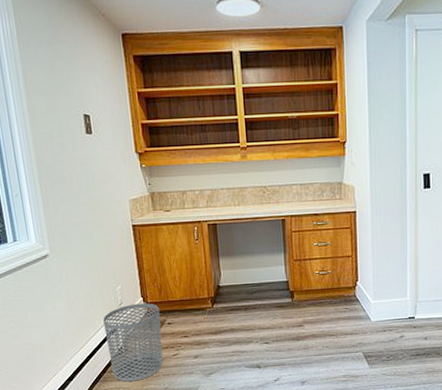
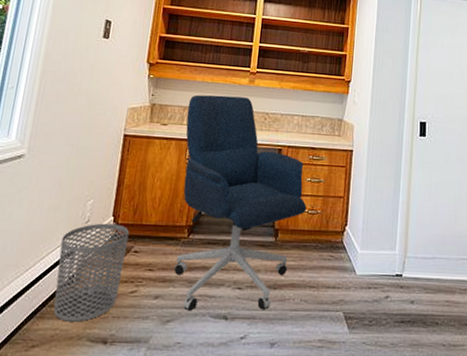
office chair: none [185,174,317,365] -> present [173,94,307,311]

